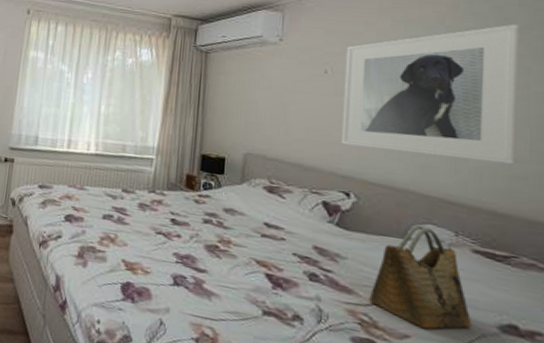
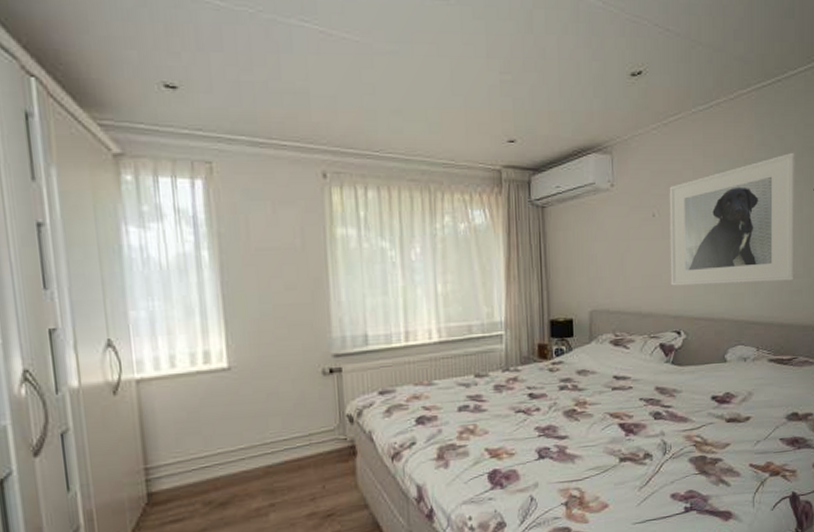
grocery bag: present [369,224,472,329] -> none [700,347,770,435]

